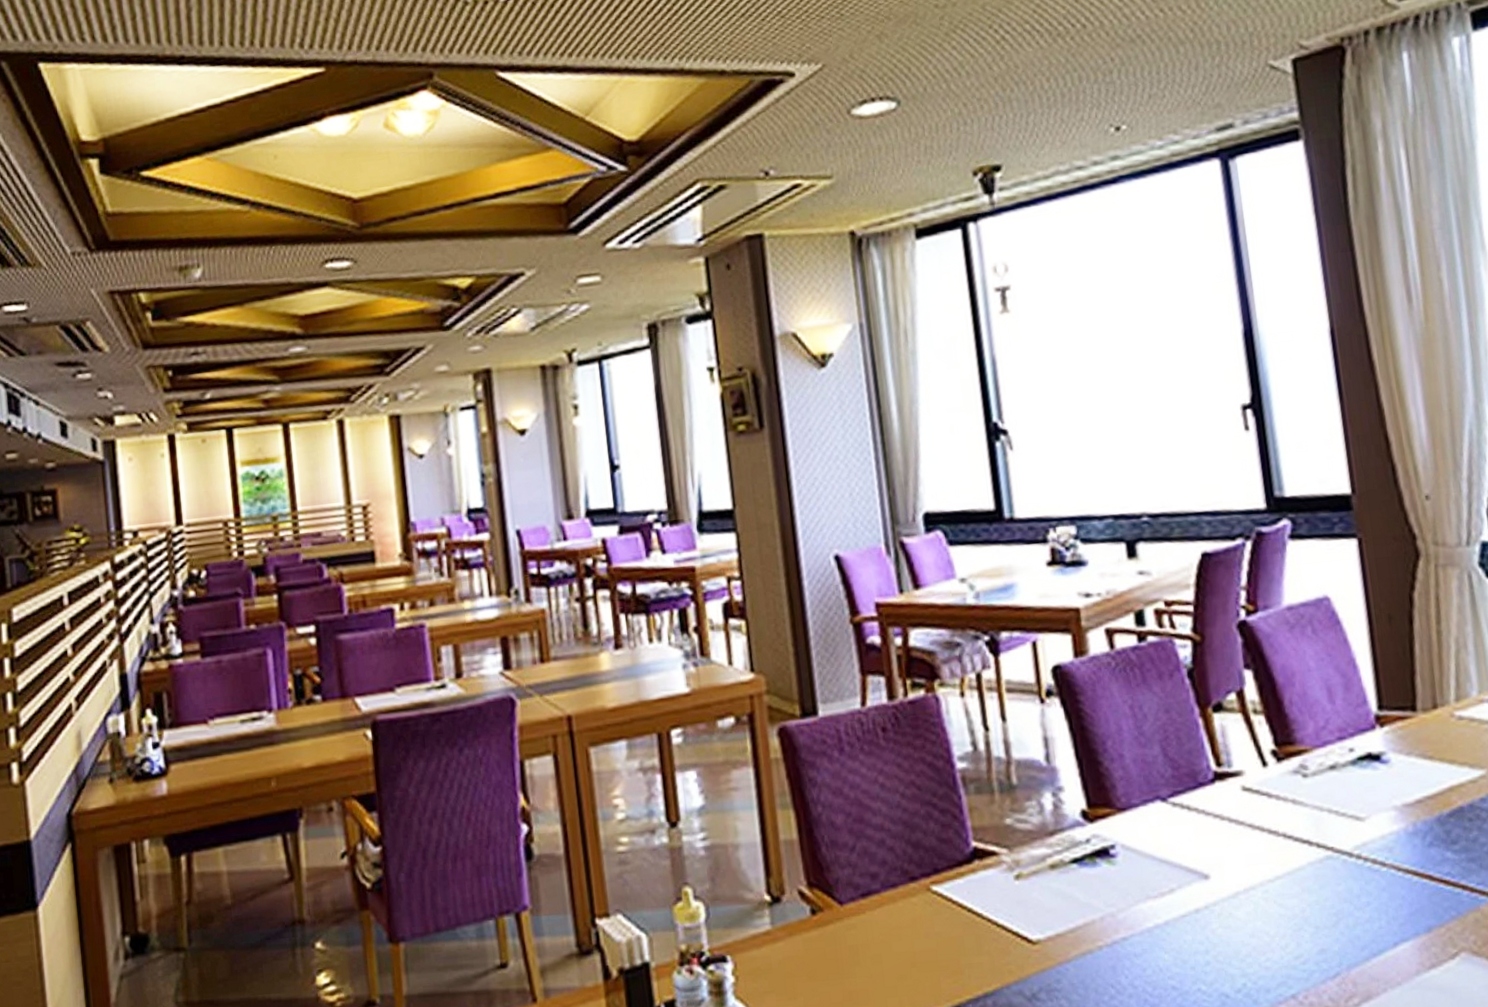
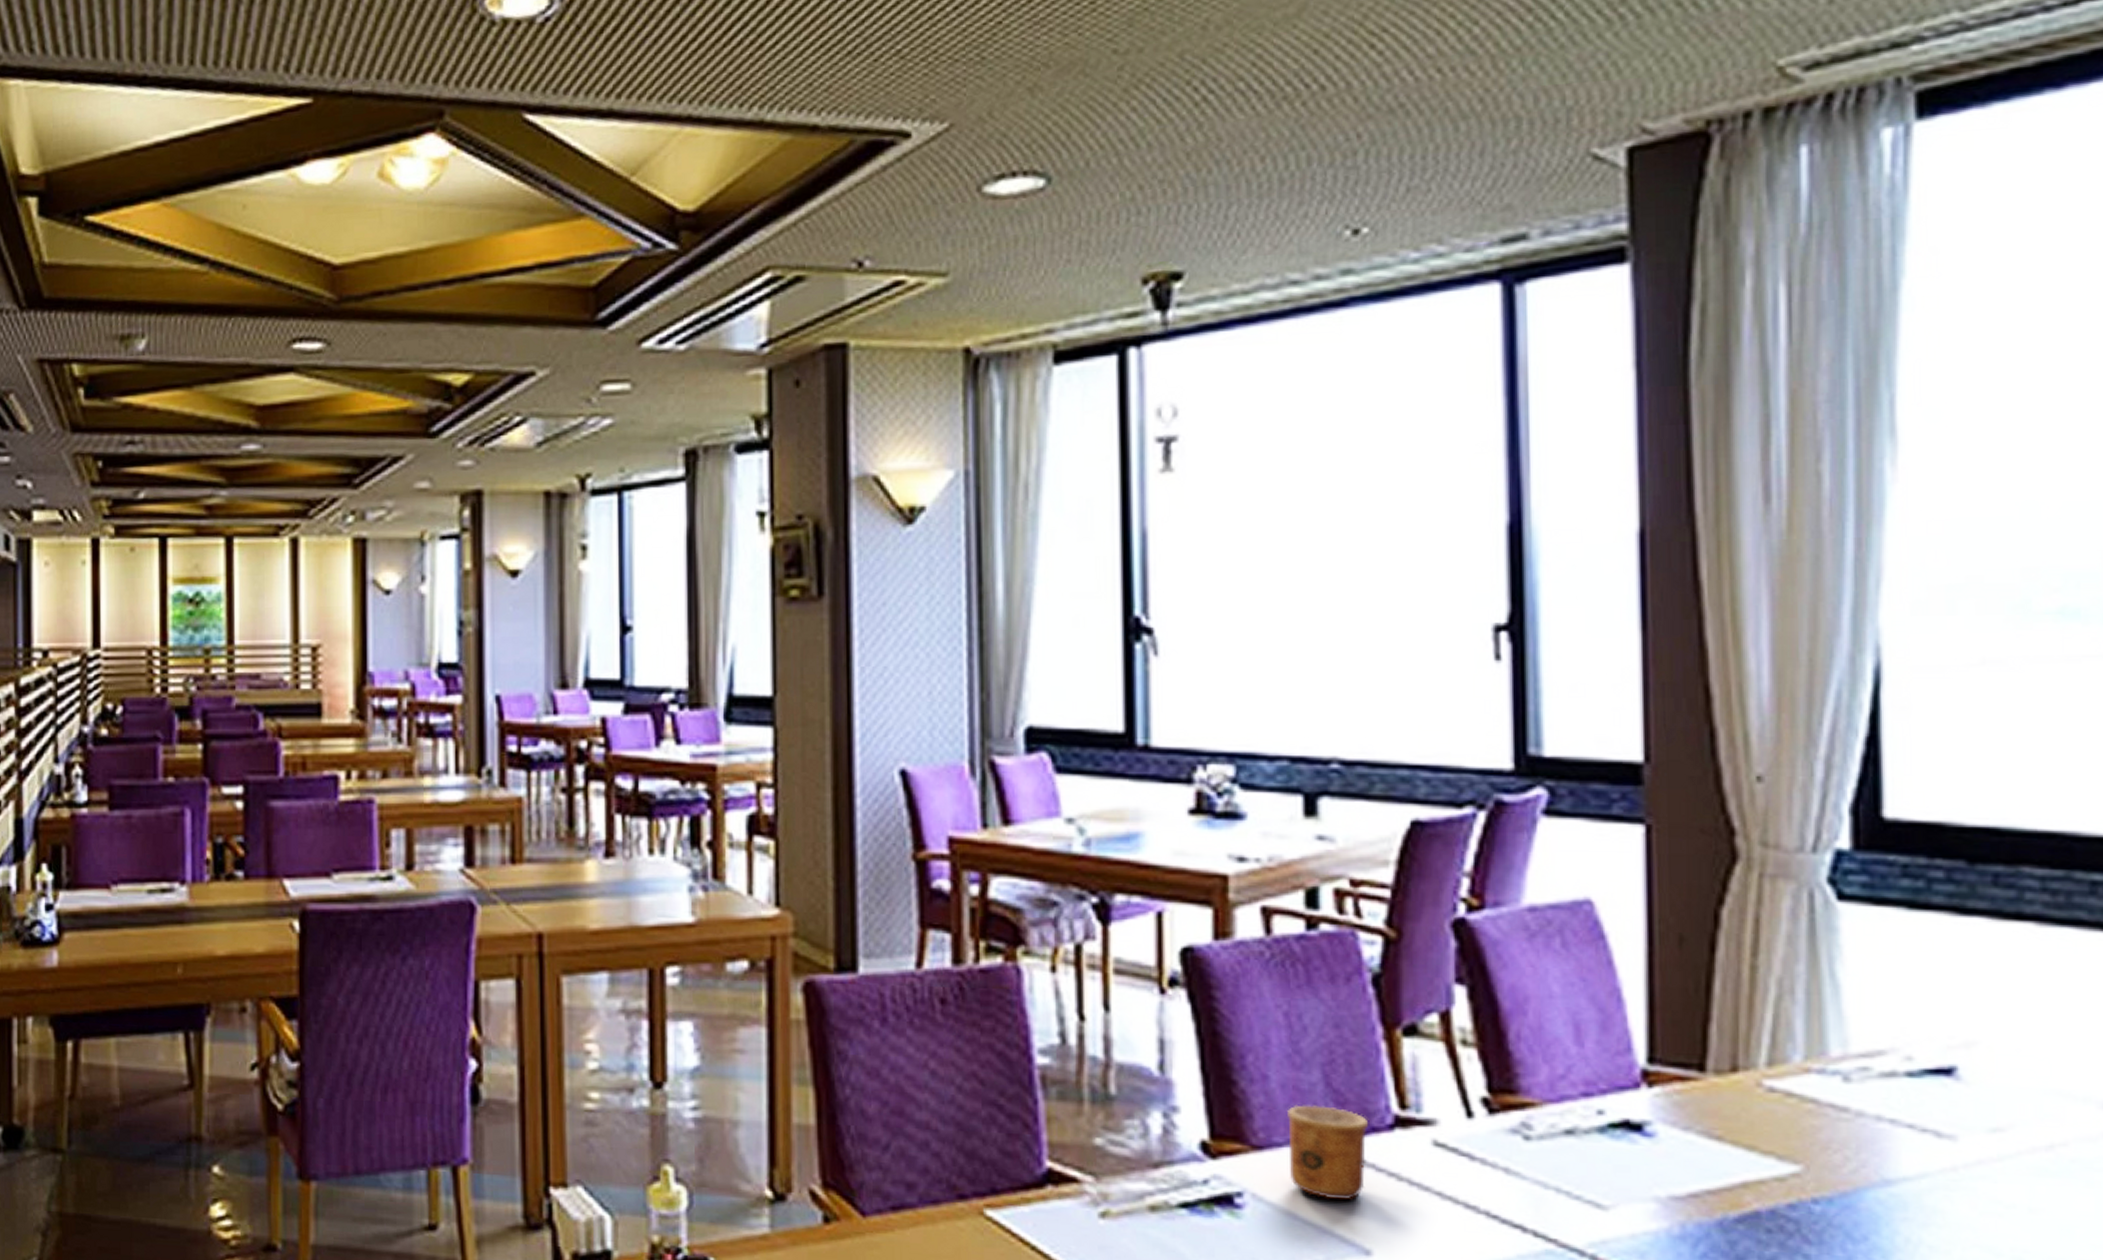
cup: none [1139,772,1200,842] -> present [1287,1104,1369,1200]

